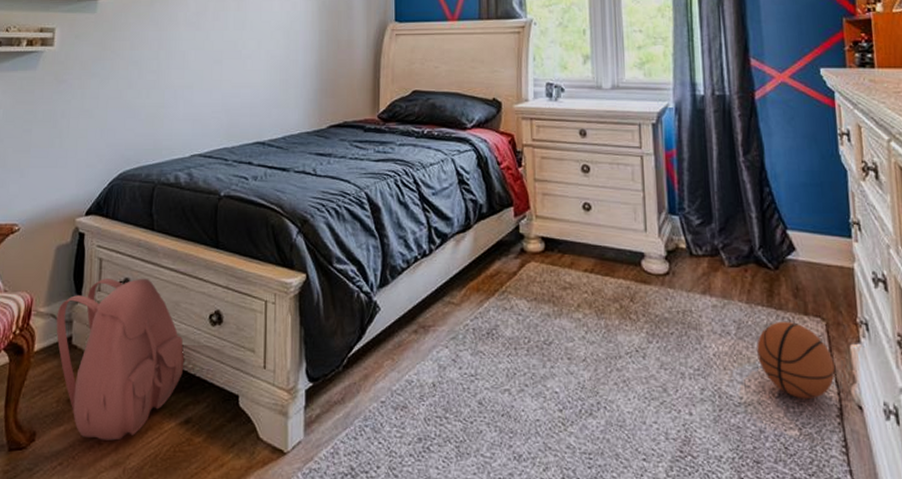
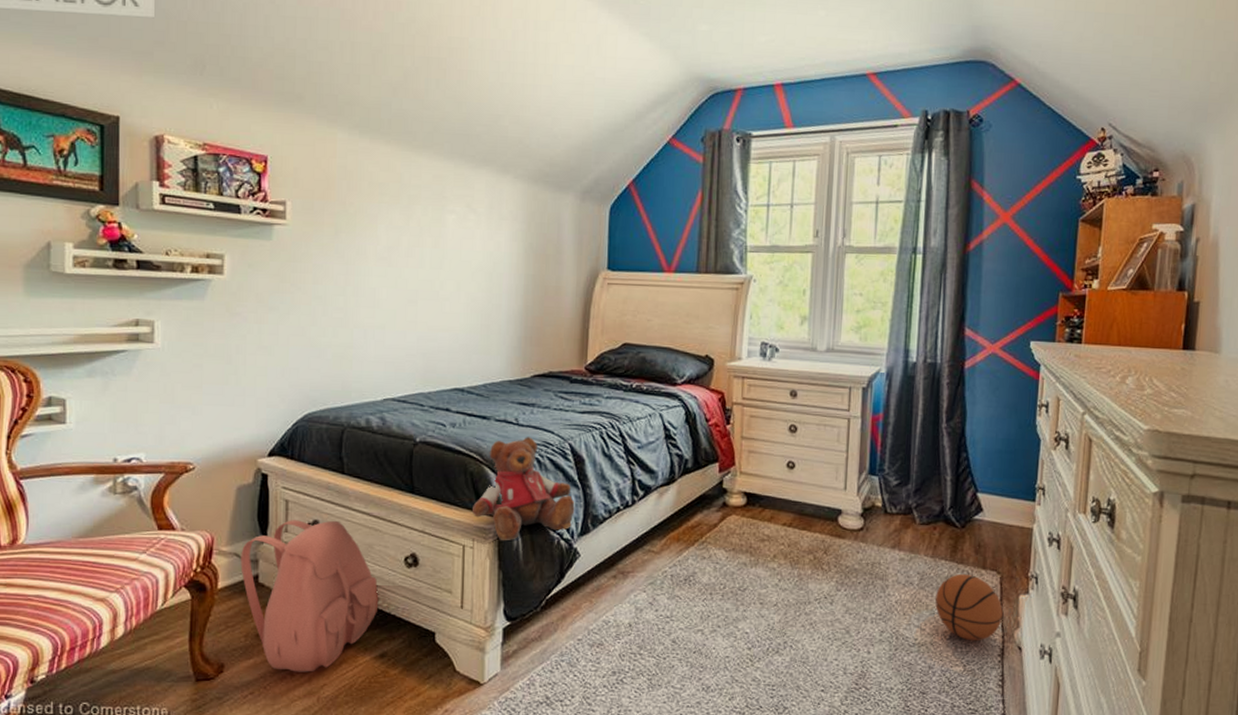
teddy bear: none [274,187,373,296] -> present [473,437,575,541]

